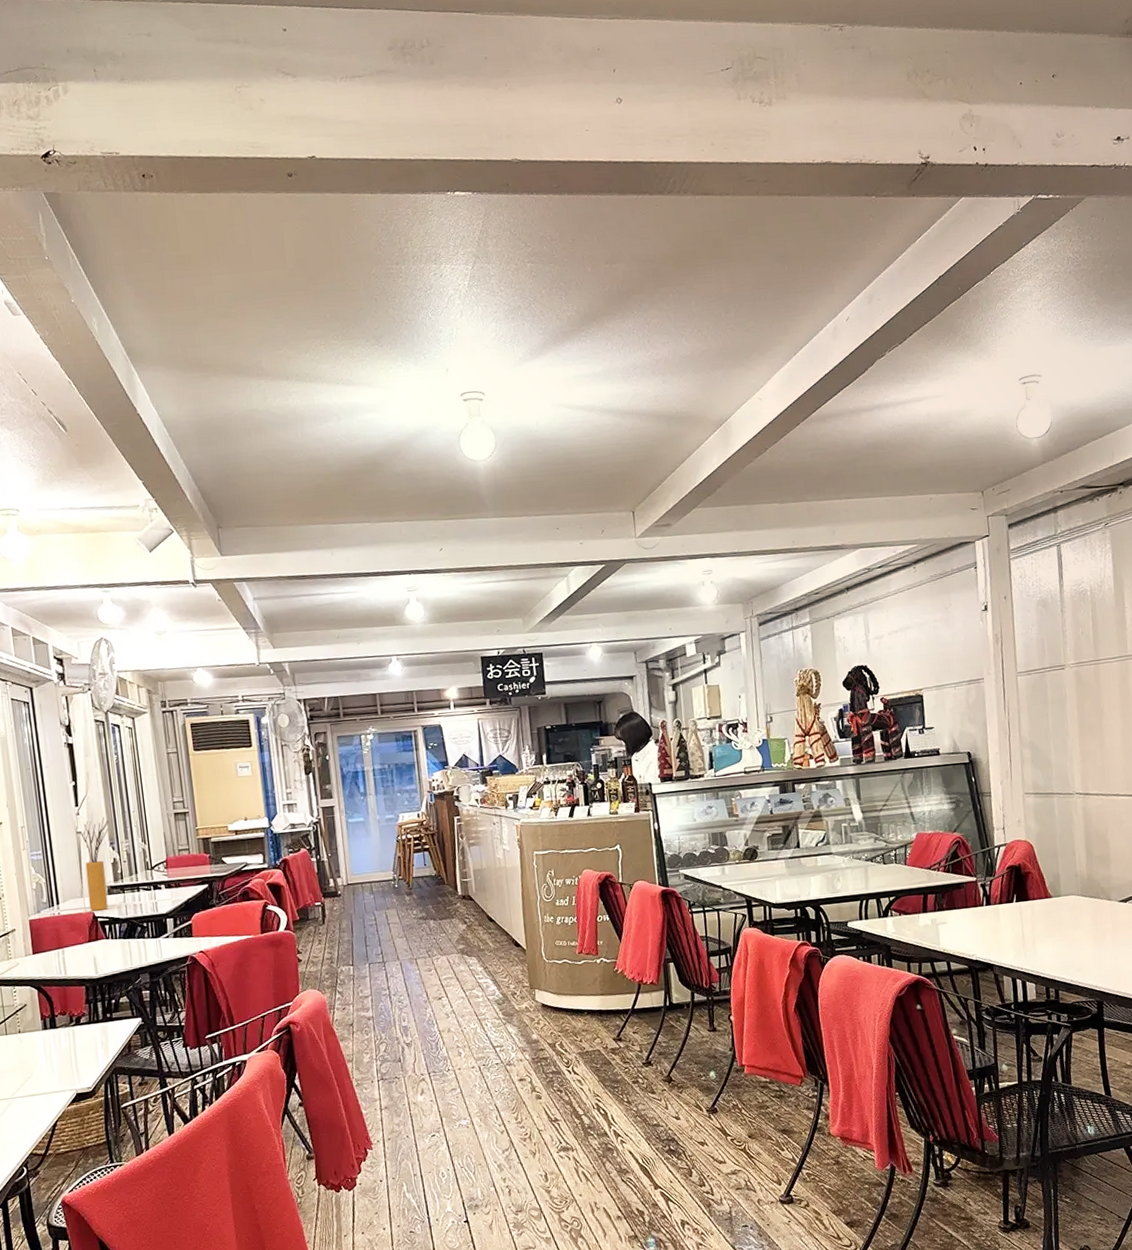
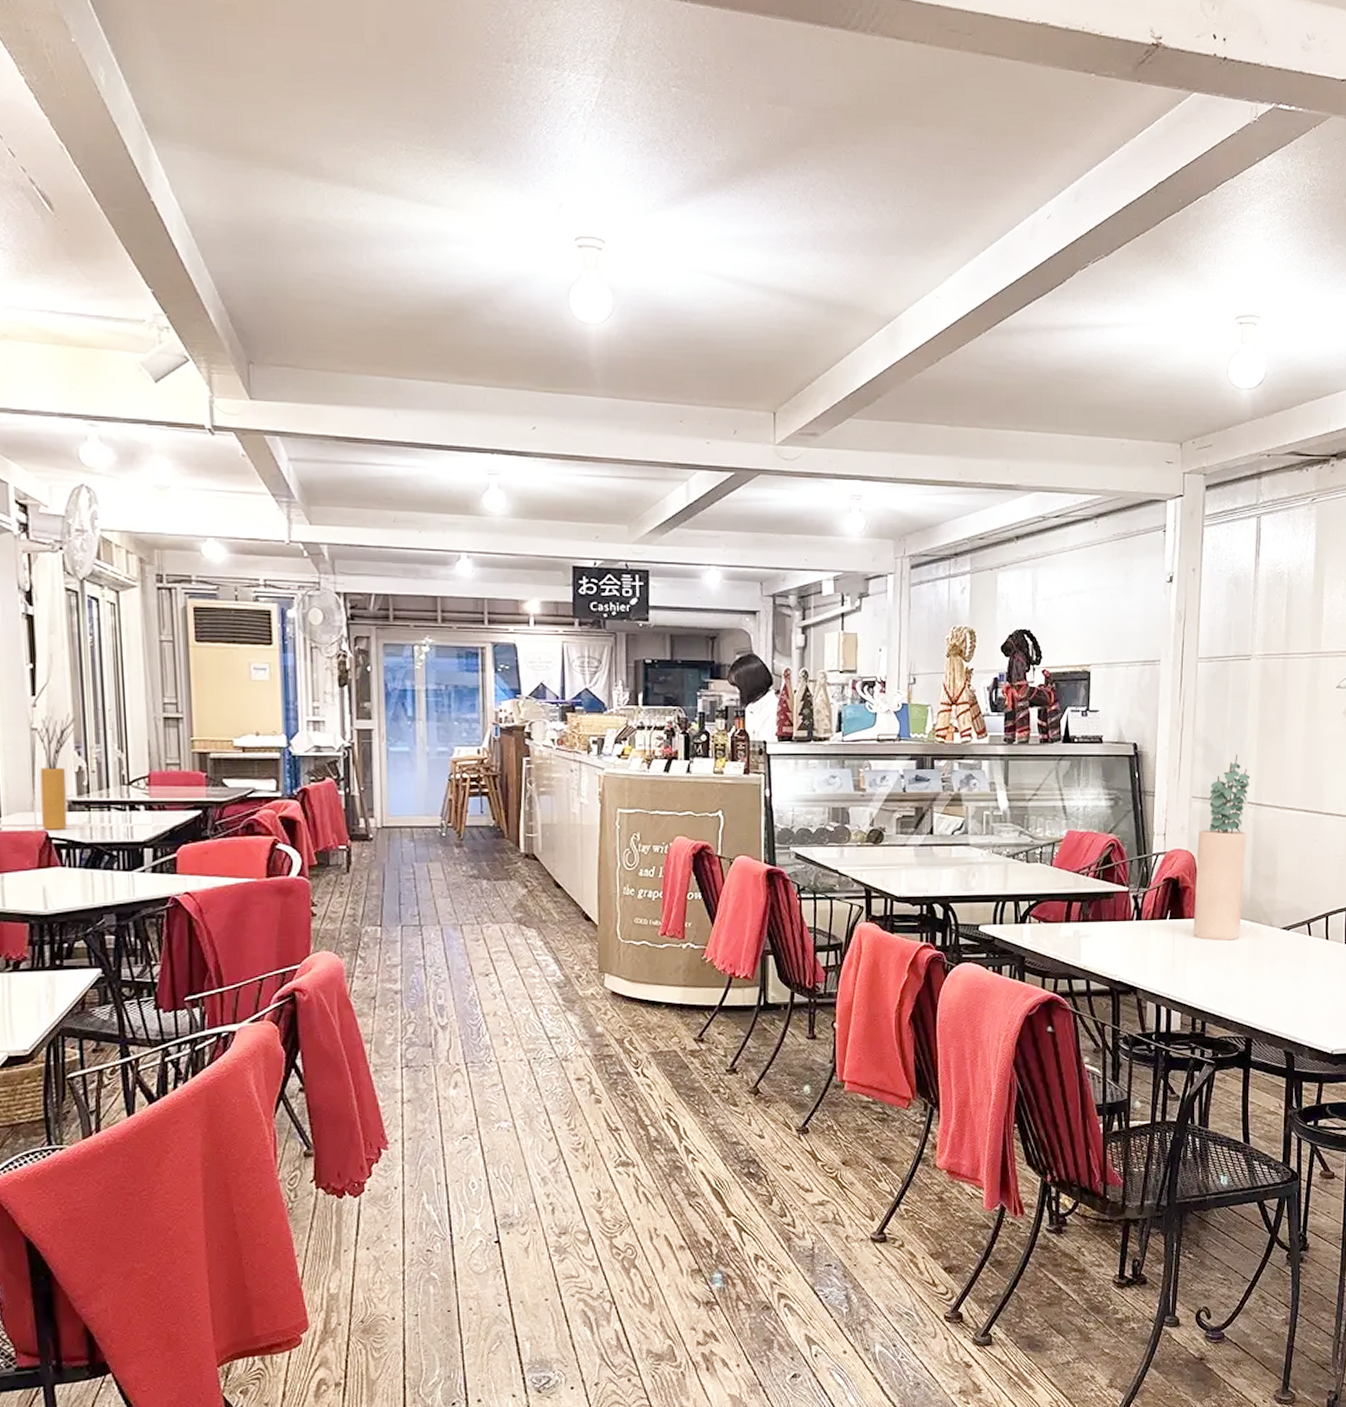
vase: none [1034,752,1082,917] -> present [1193,755,1251,941]

